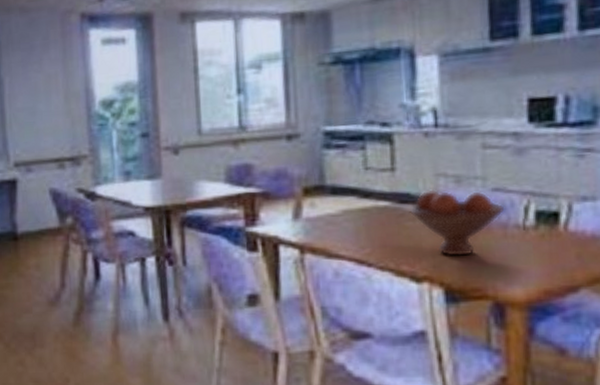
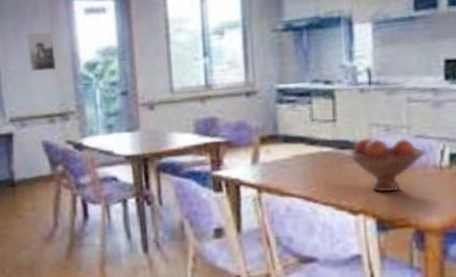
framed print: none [36,64,68,110] -> present [26,31,56,72]

